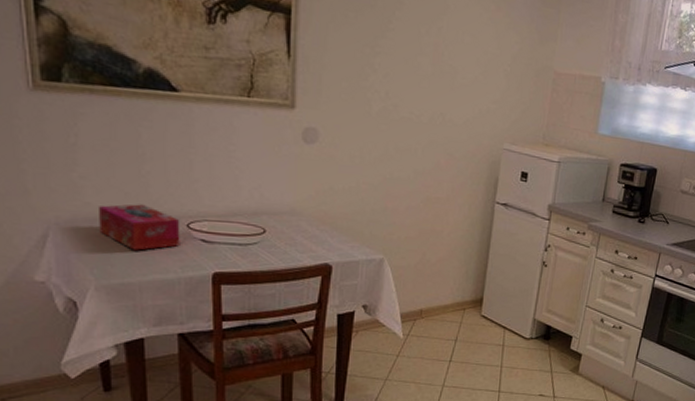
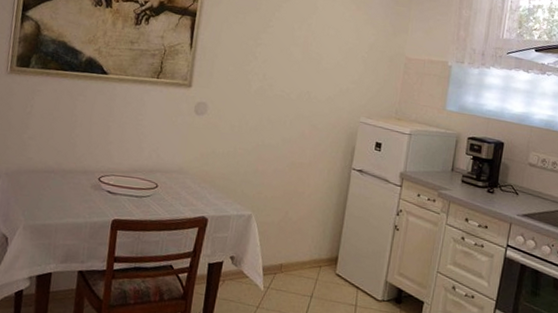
tissue box: present [97,204,180,251] -> none [34,160,94,198]

